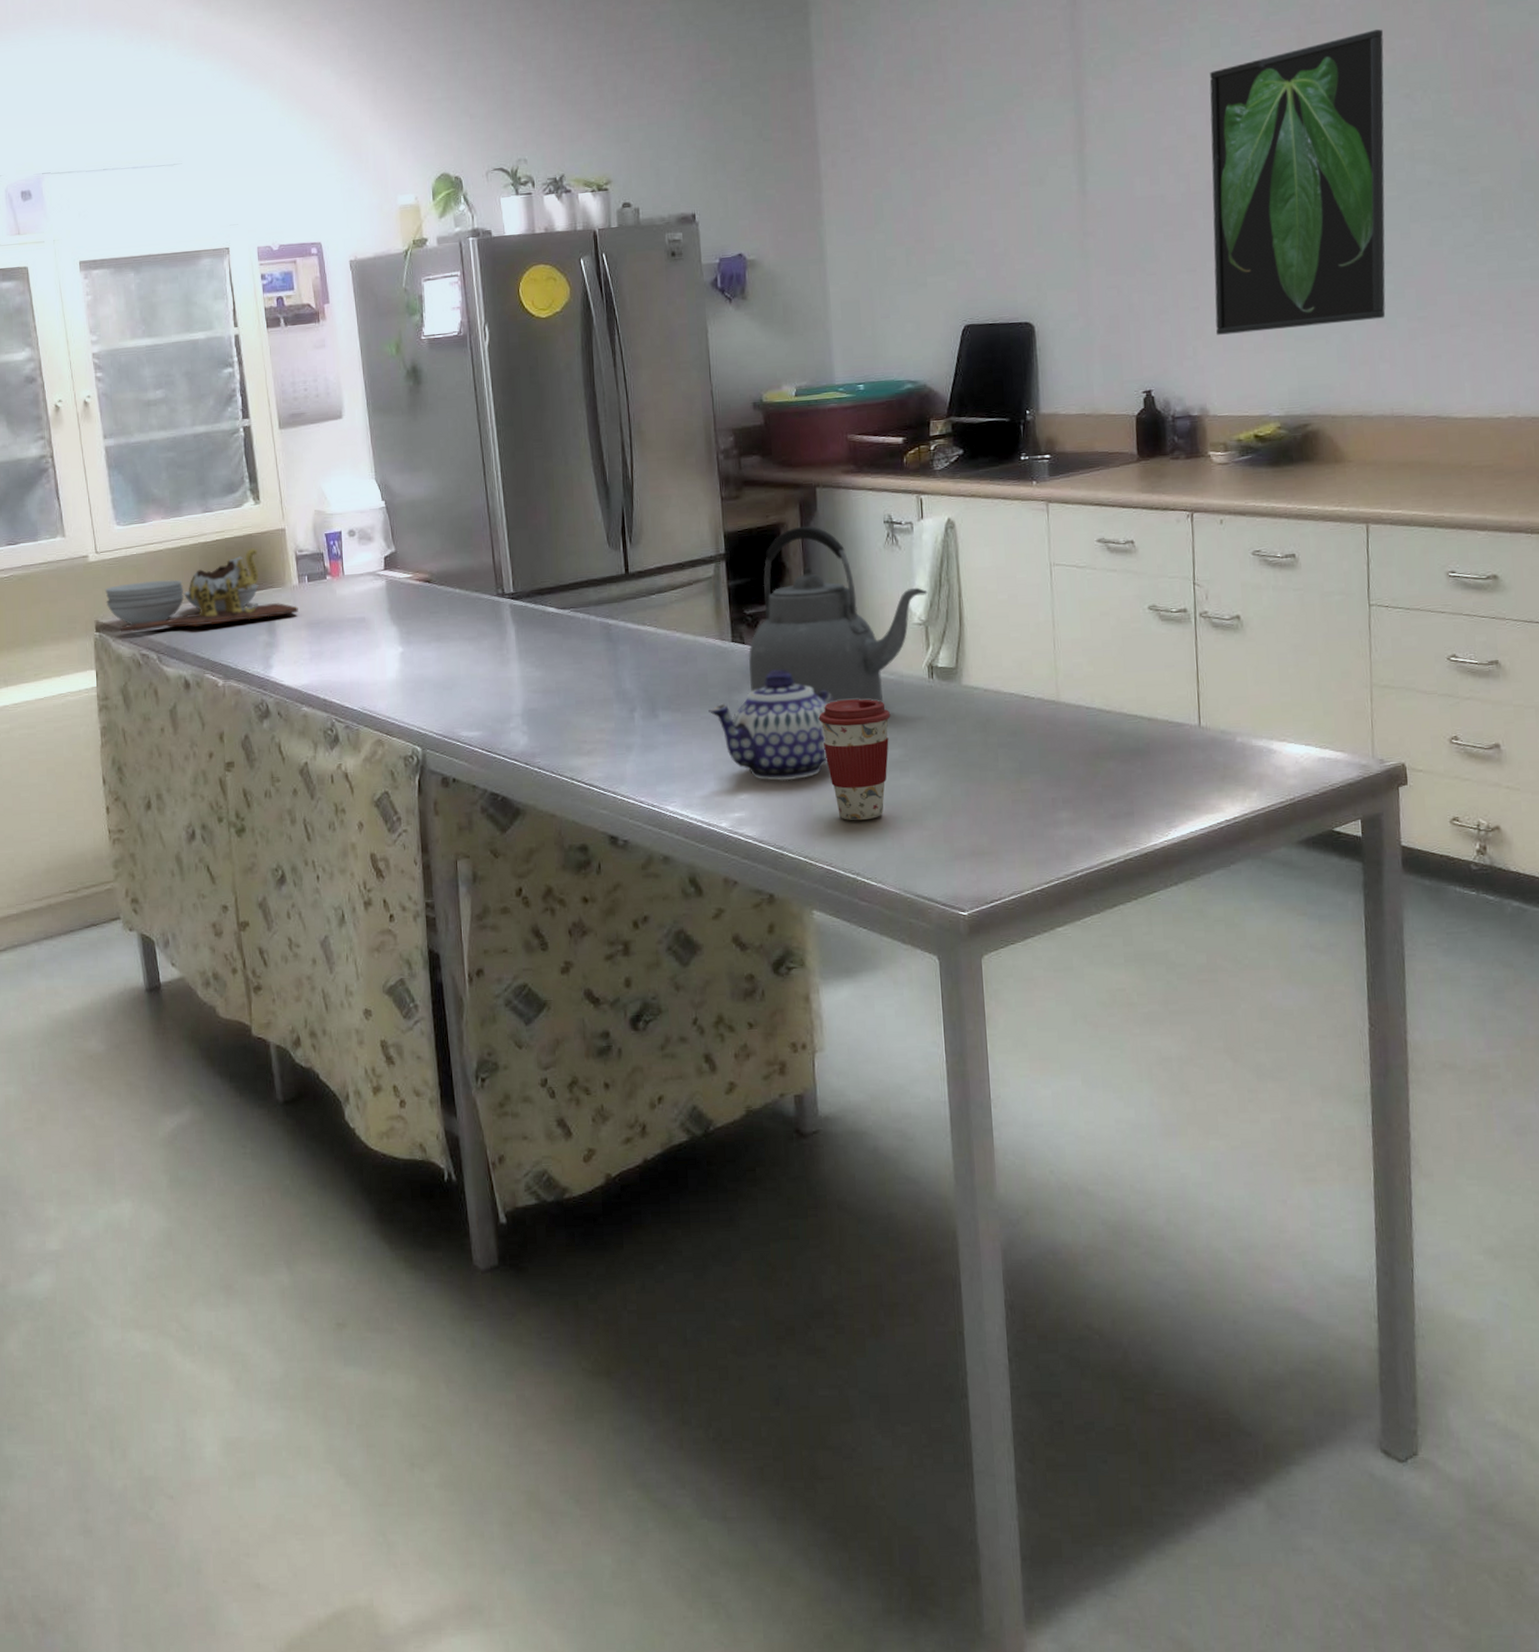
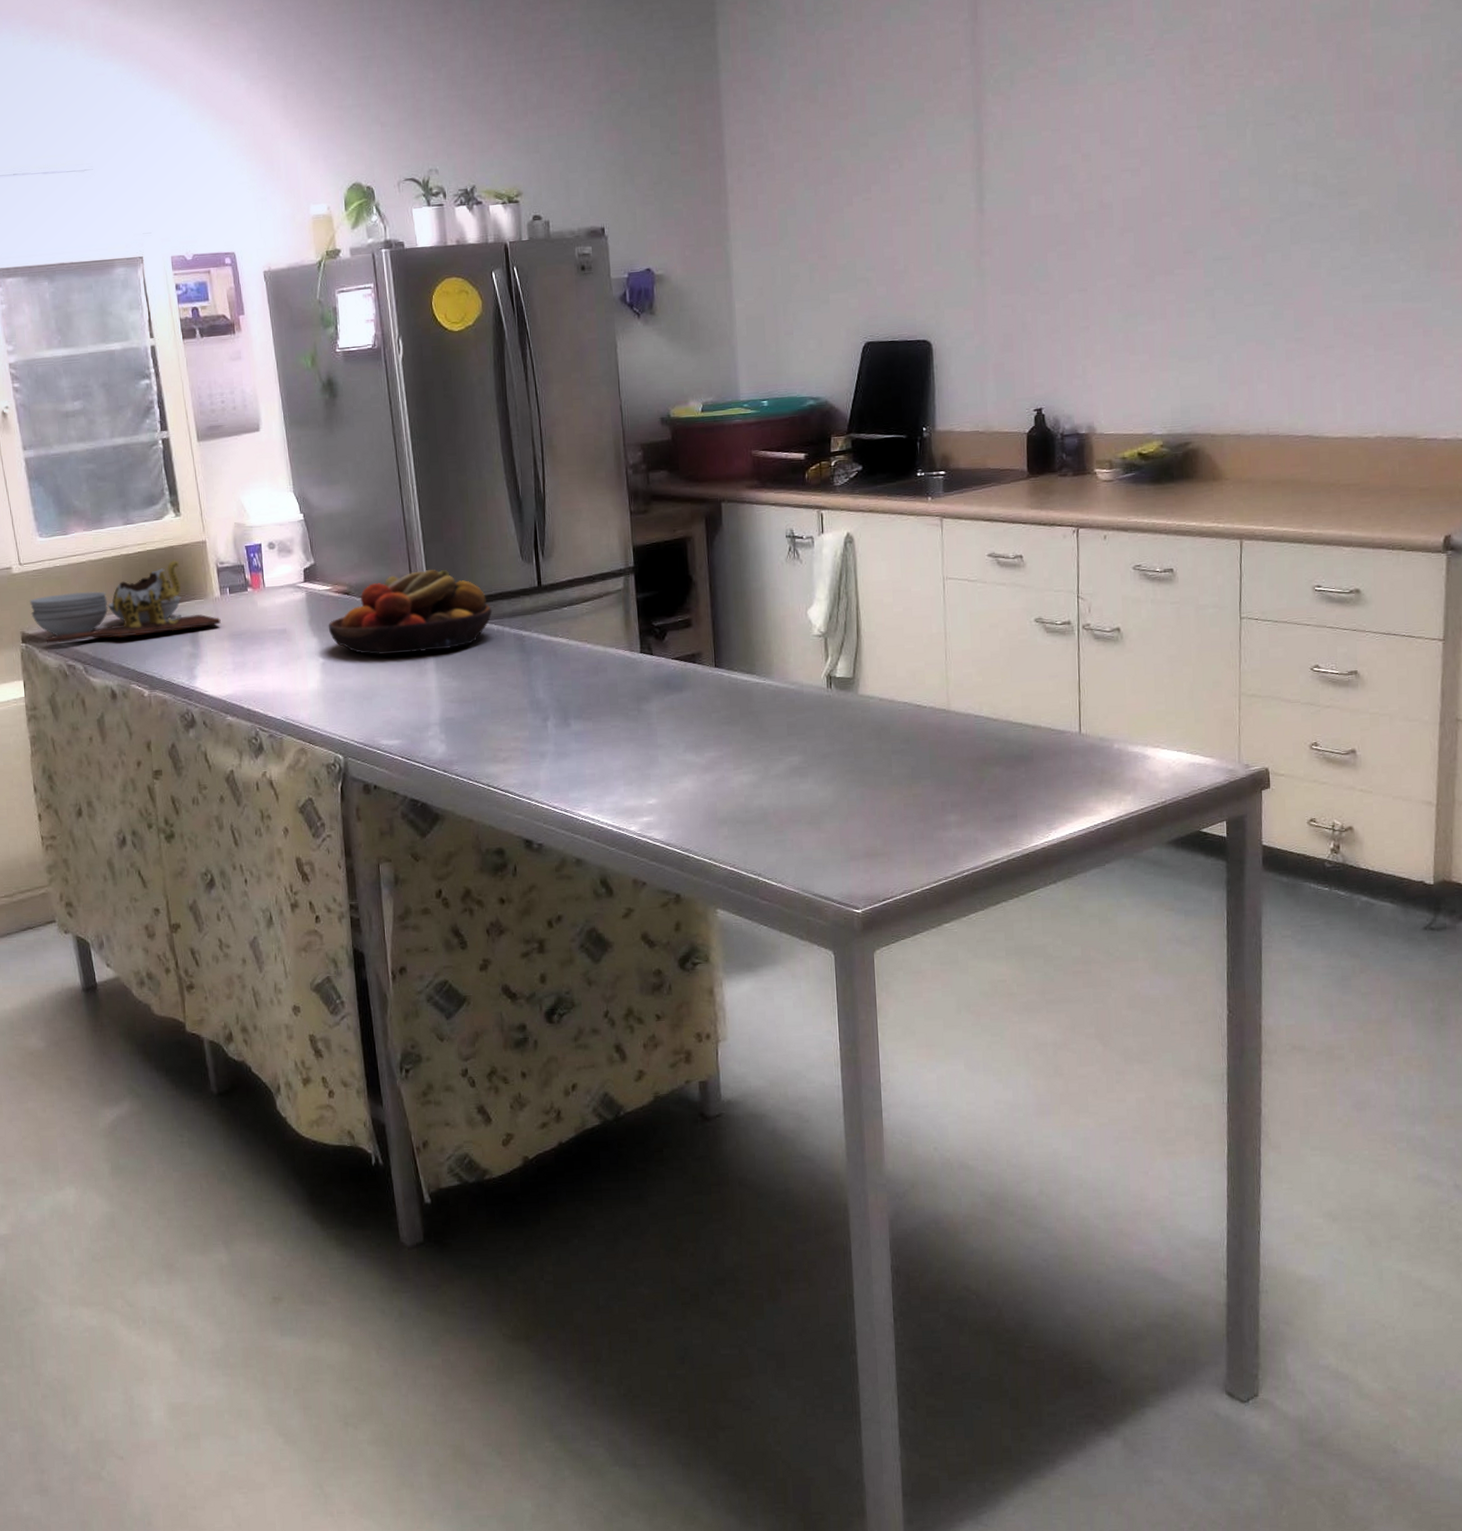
fruit bowl: none [408,557,578,645] -> present [328,569,493,656]
teapot: present [708,669,835,781] -> none [618,679,738,787]
kettle: present [748,525,928,702] -> none [656,540,827,711]
coffee cup: present [818,699,891,821] -> none [723,708,791,824]
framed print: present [1209,29,1386,335] -> none [1104,49,1273,354]

